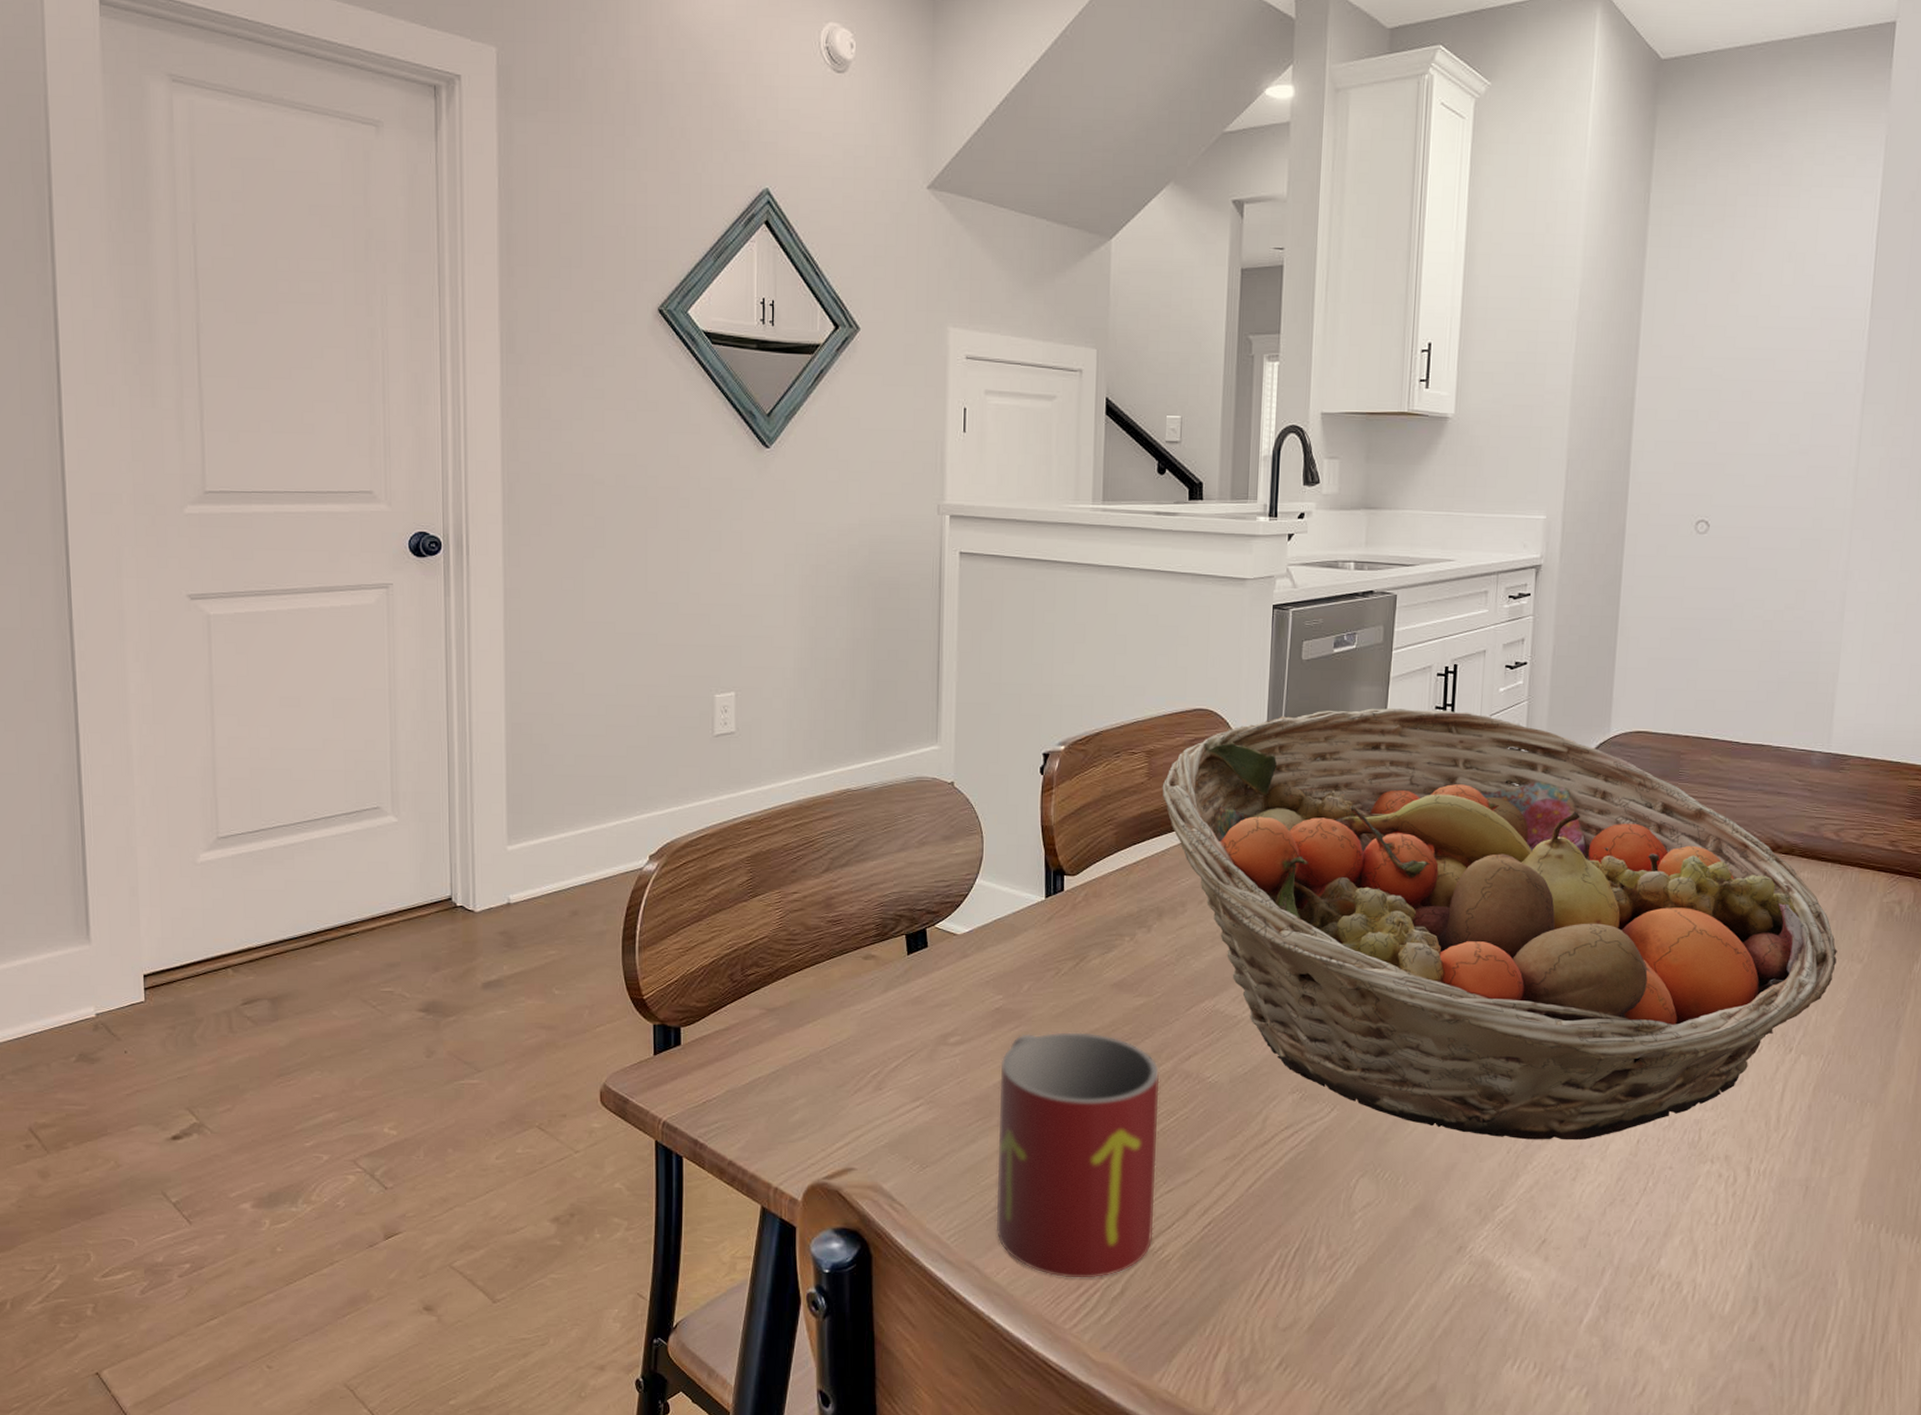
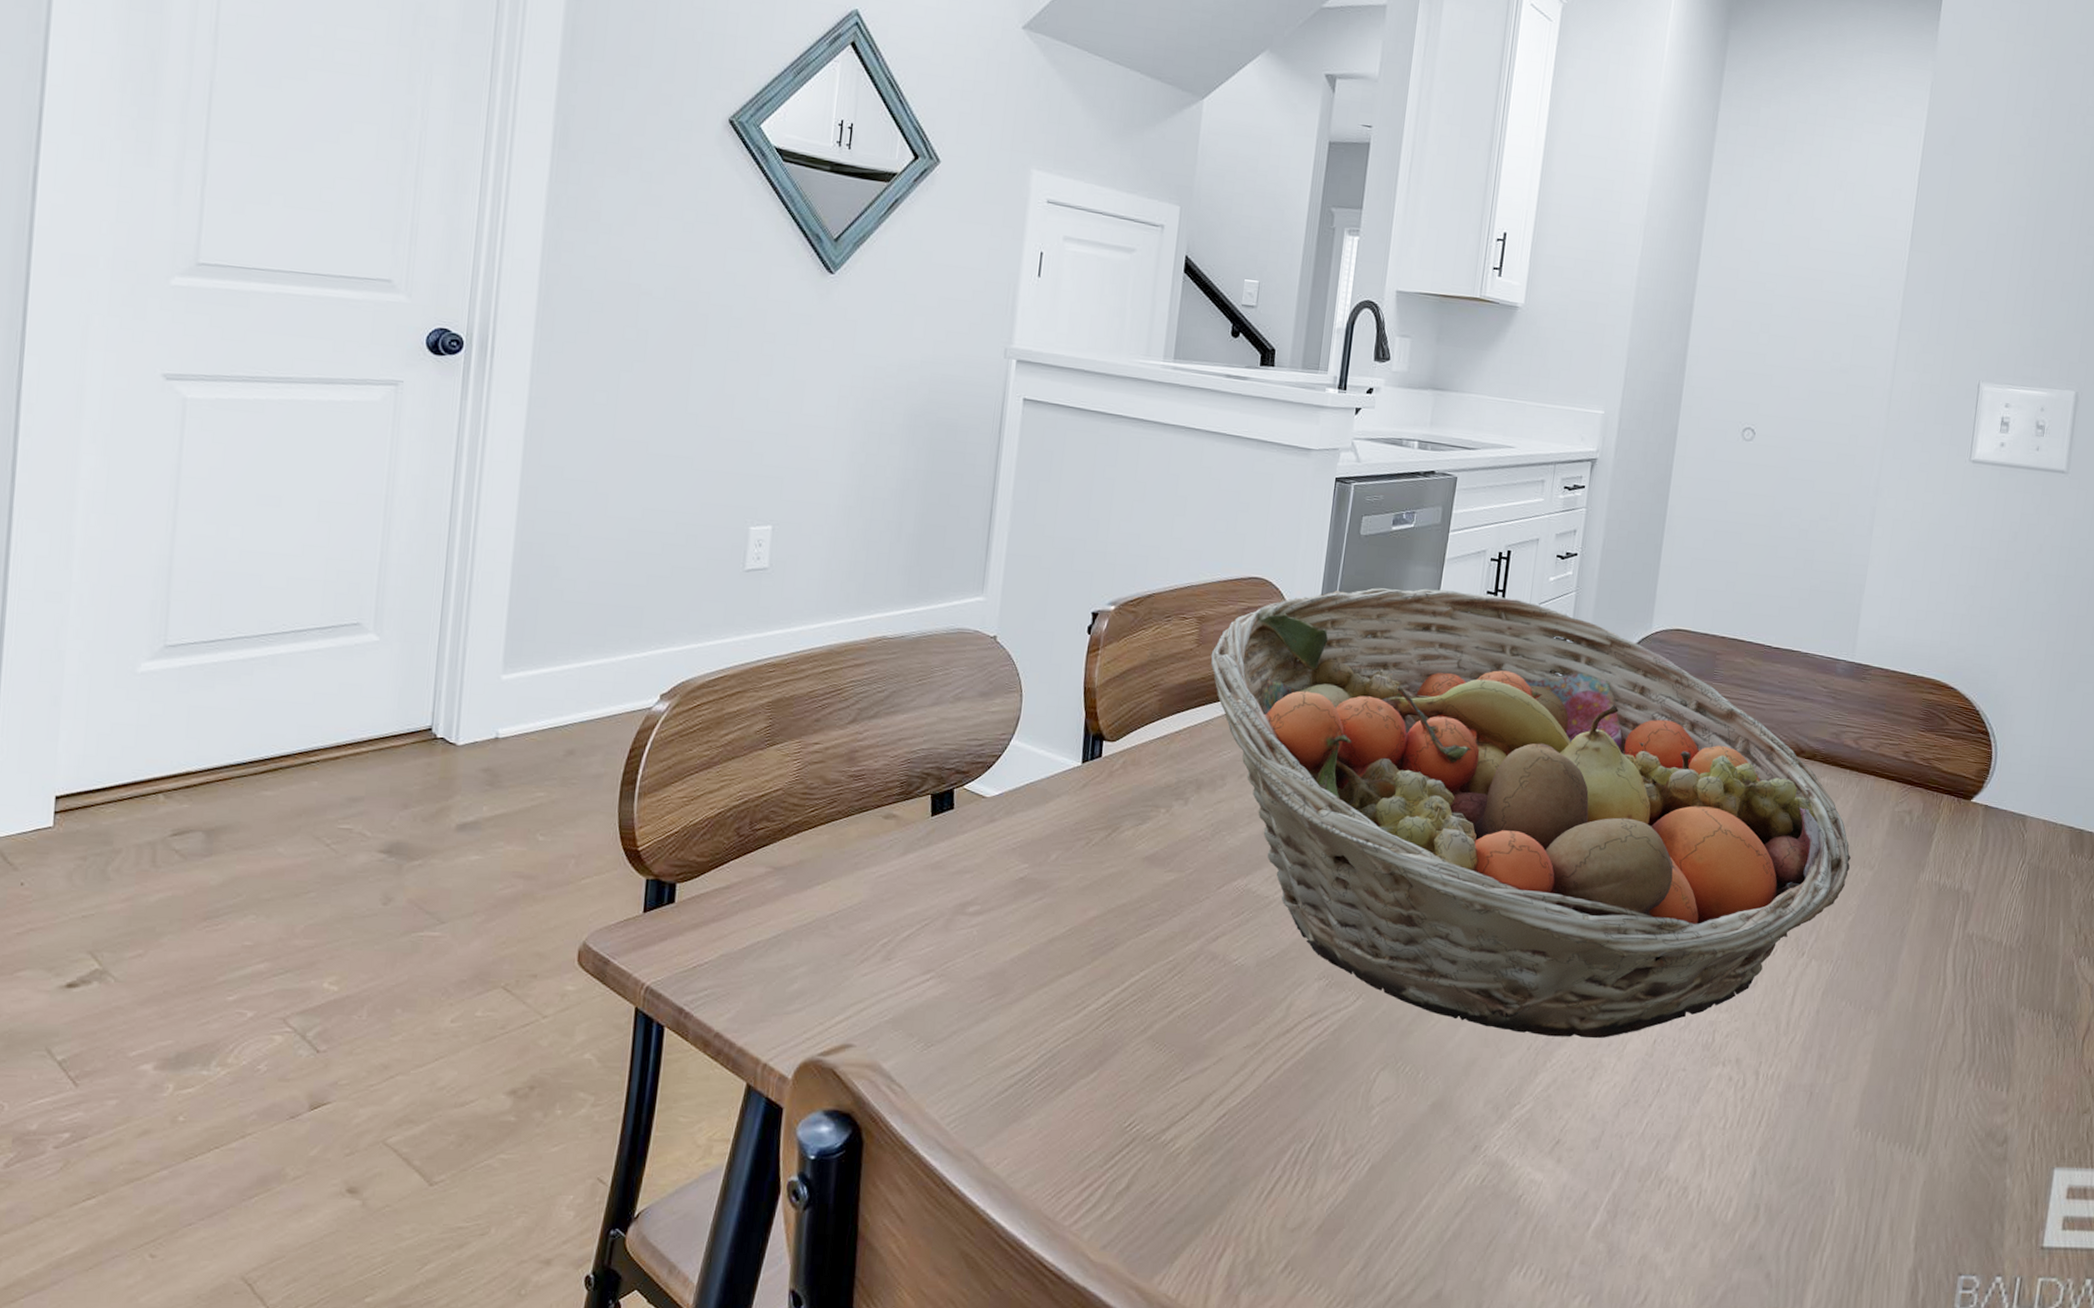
mug: present [996,1032,1160,1278] -> none [999,905,1185,1171]

